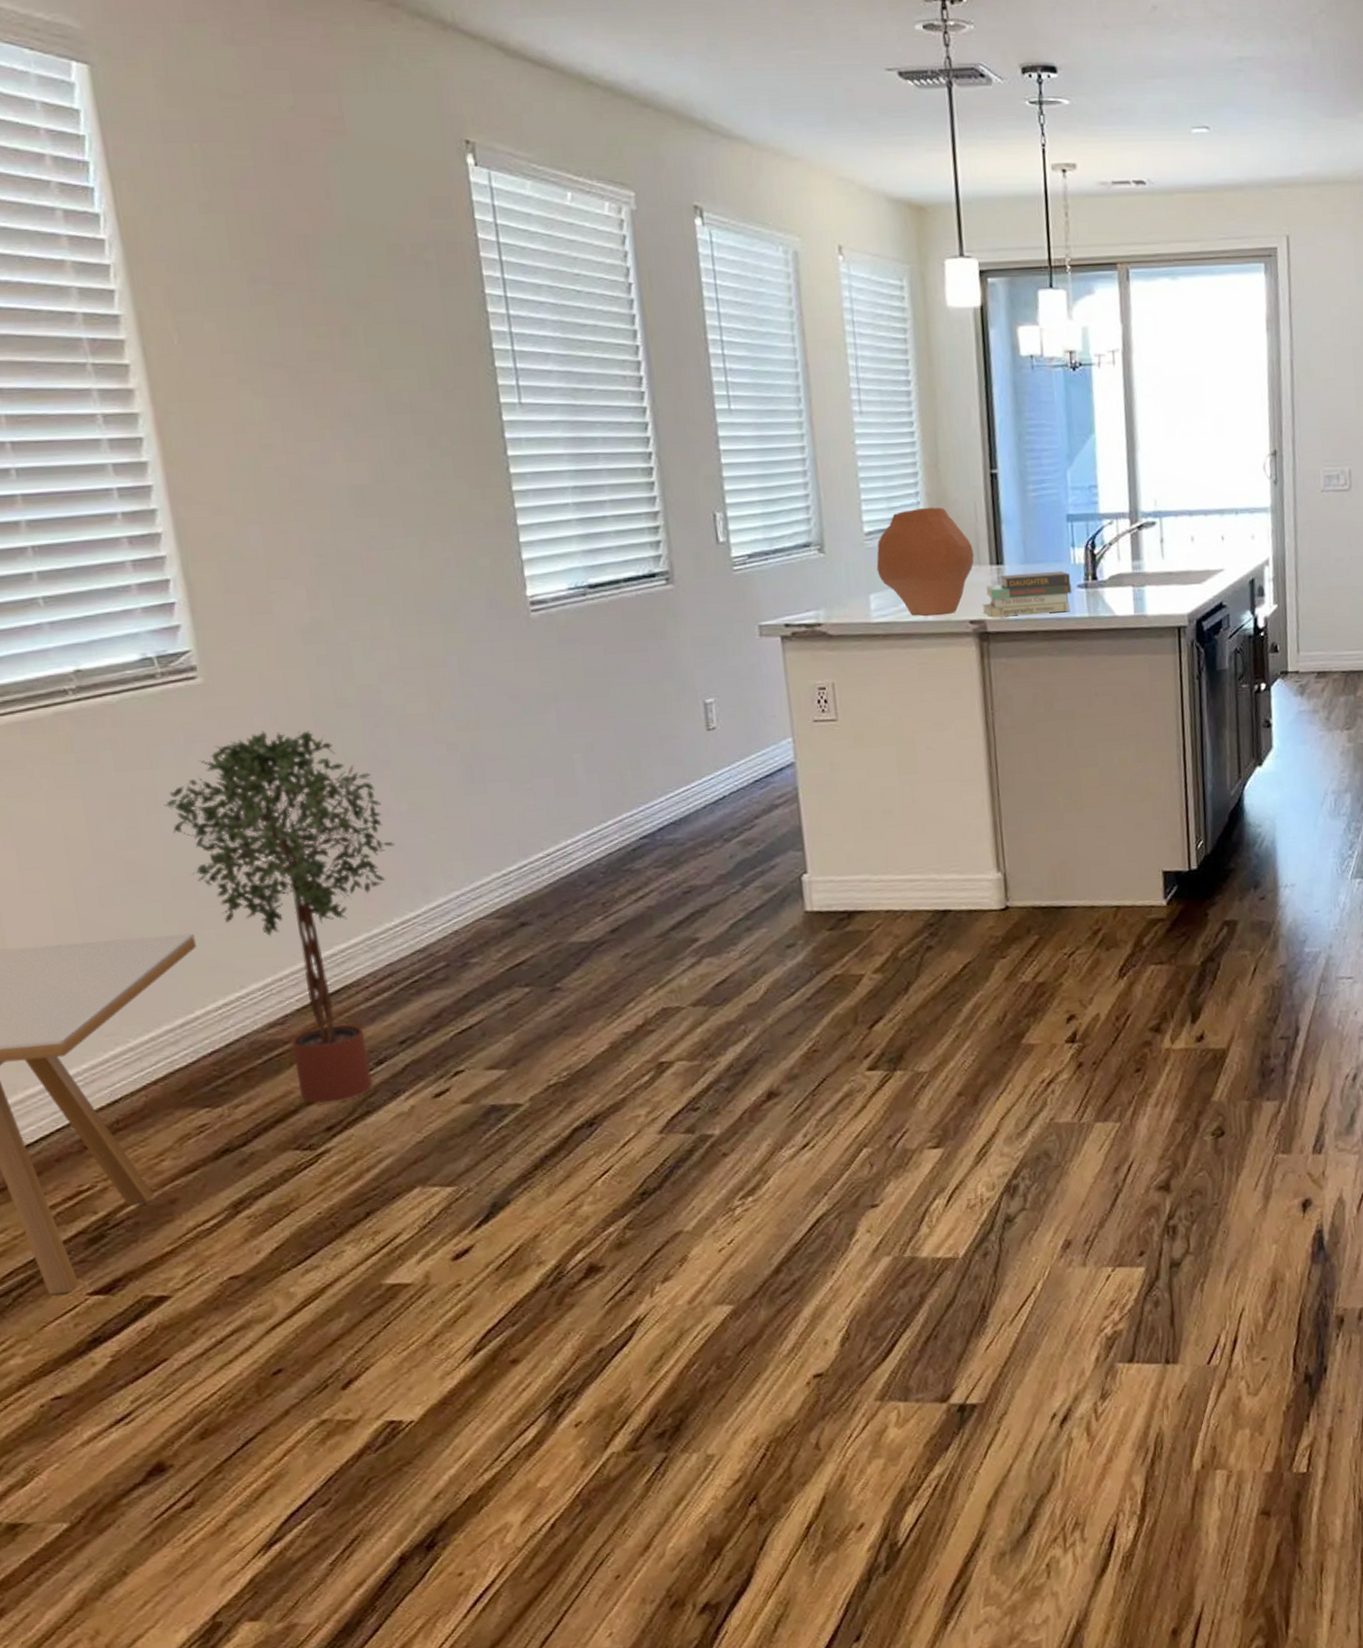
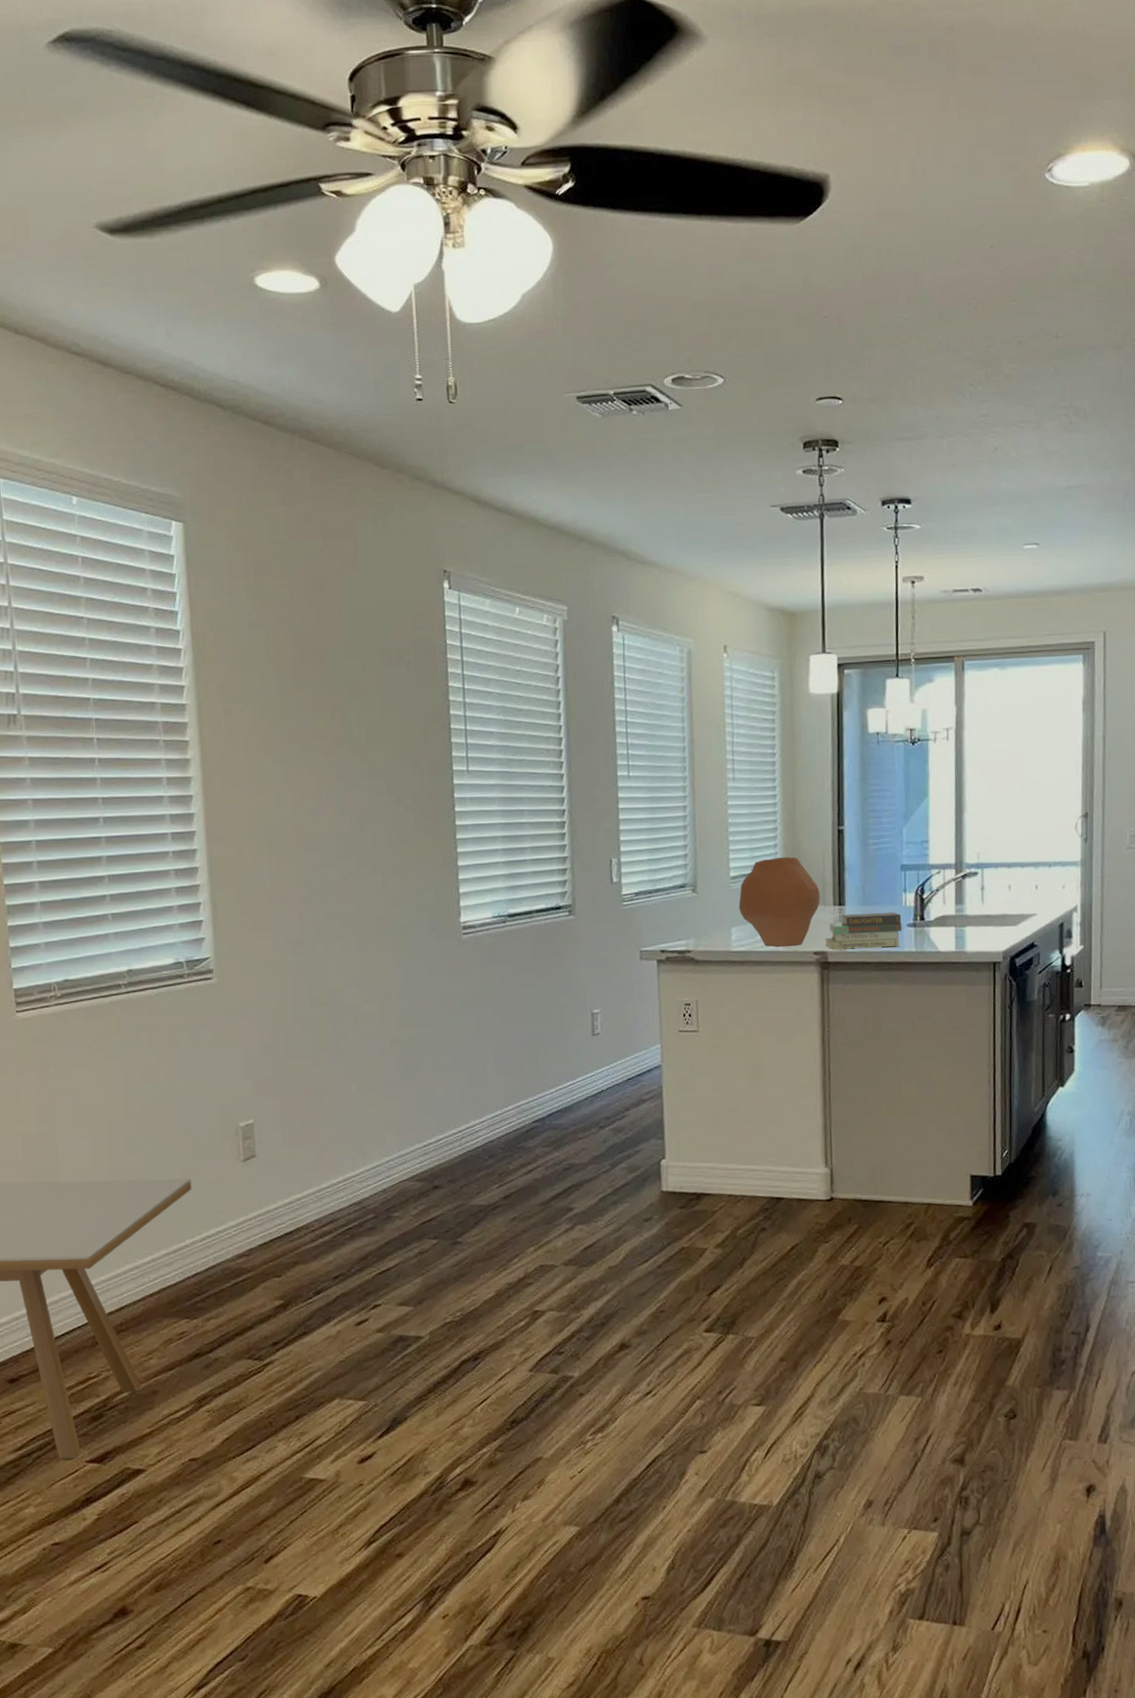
potted tree: present [165,730,396,1103] -> none [181,1021,345,1323]

